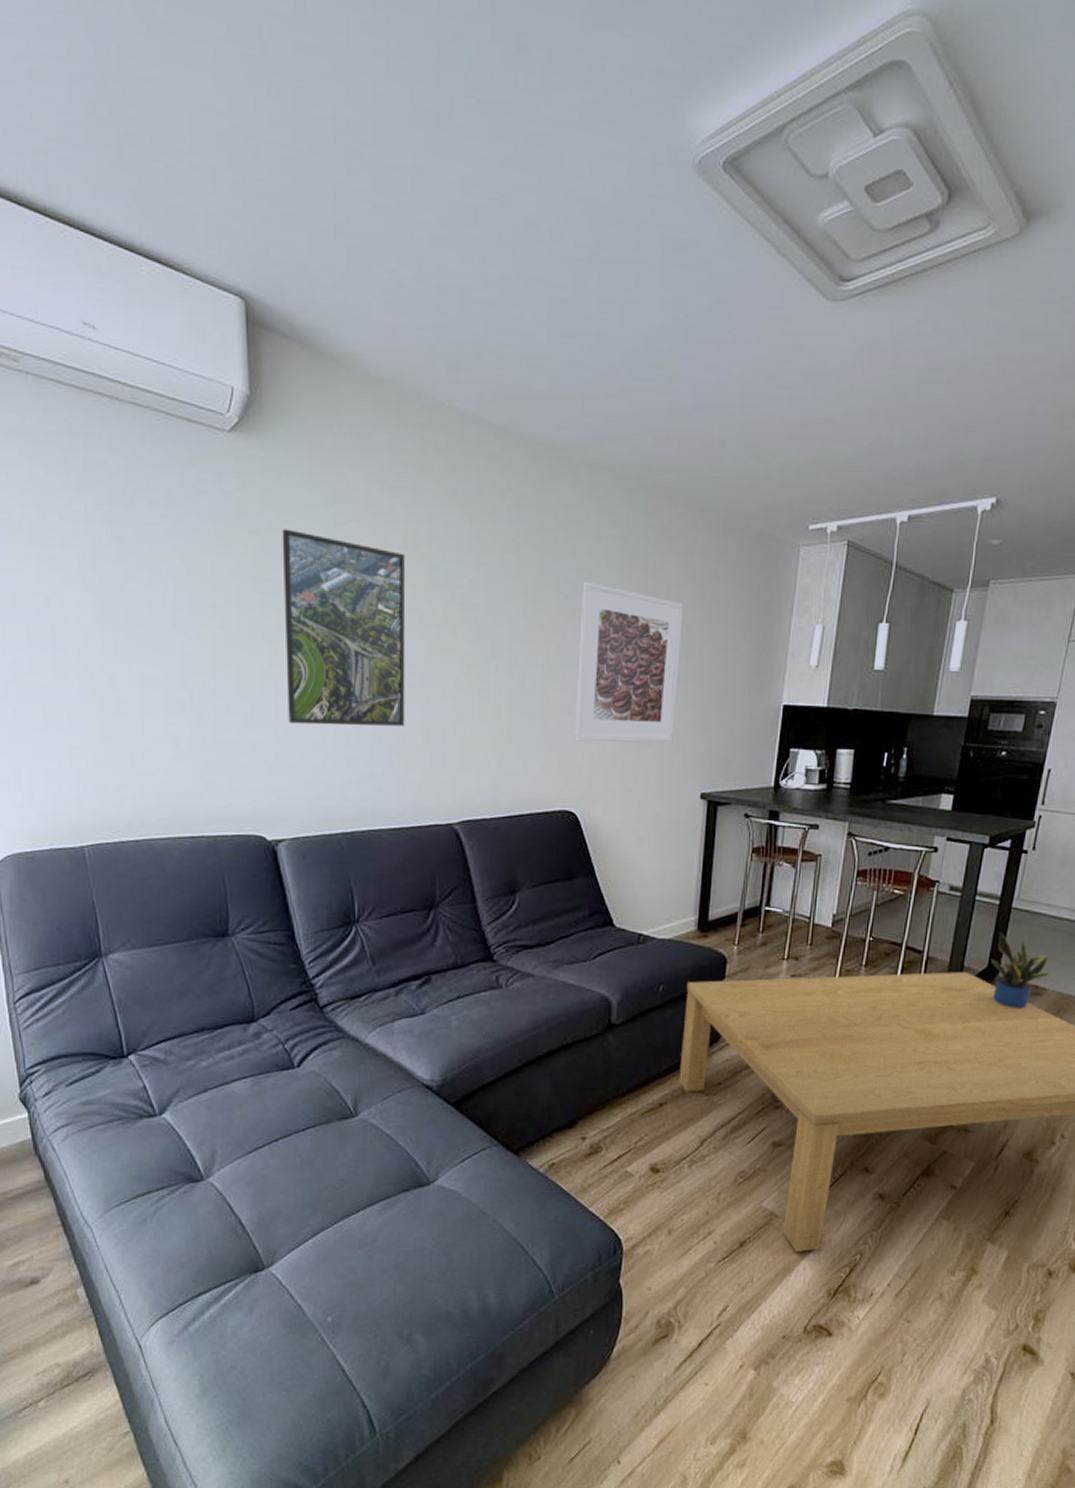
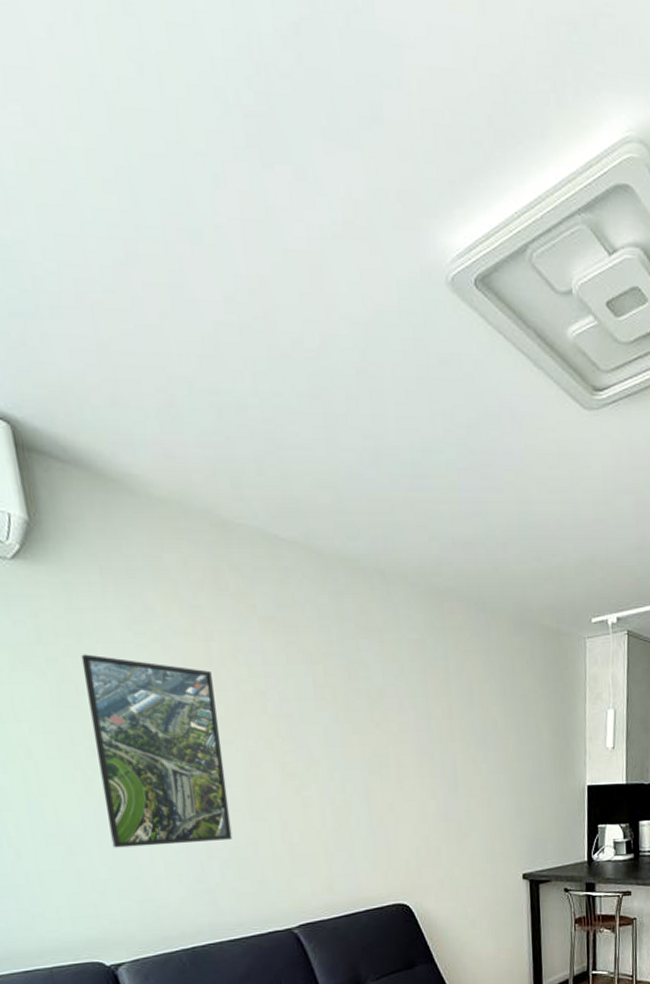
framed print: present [574,581,684,743] -> none [389,685,491,838]

